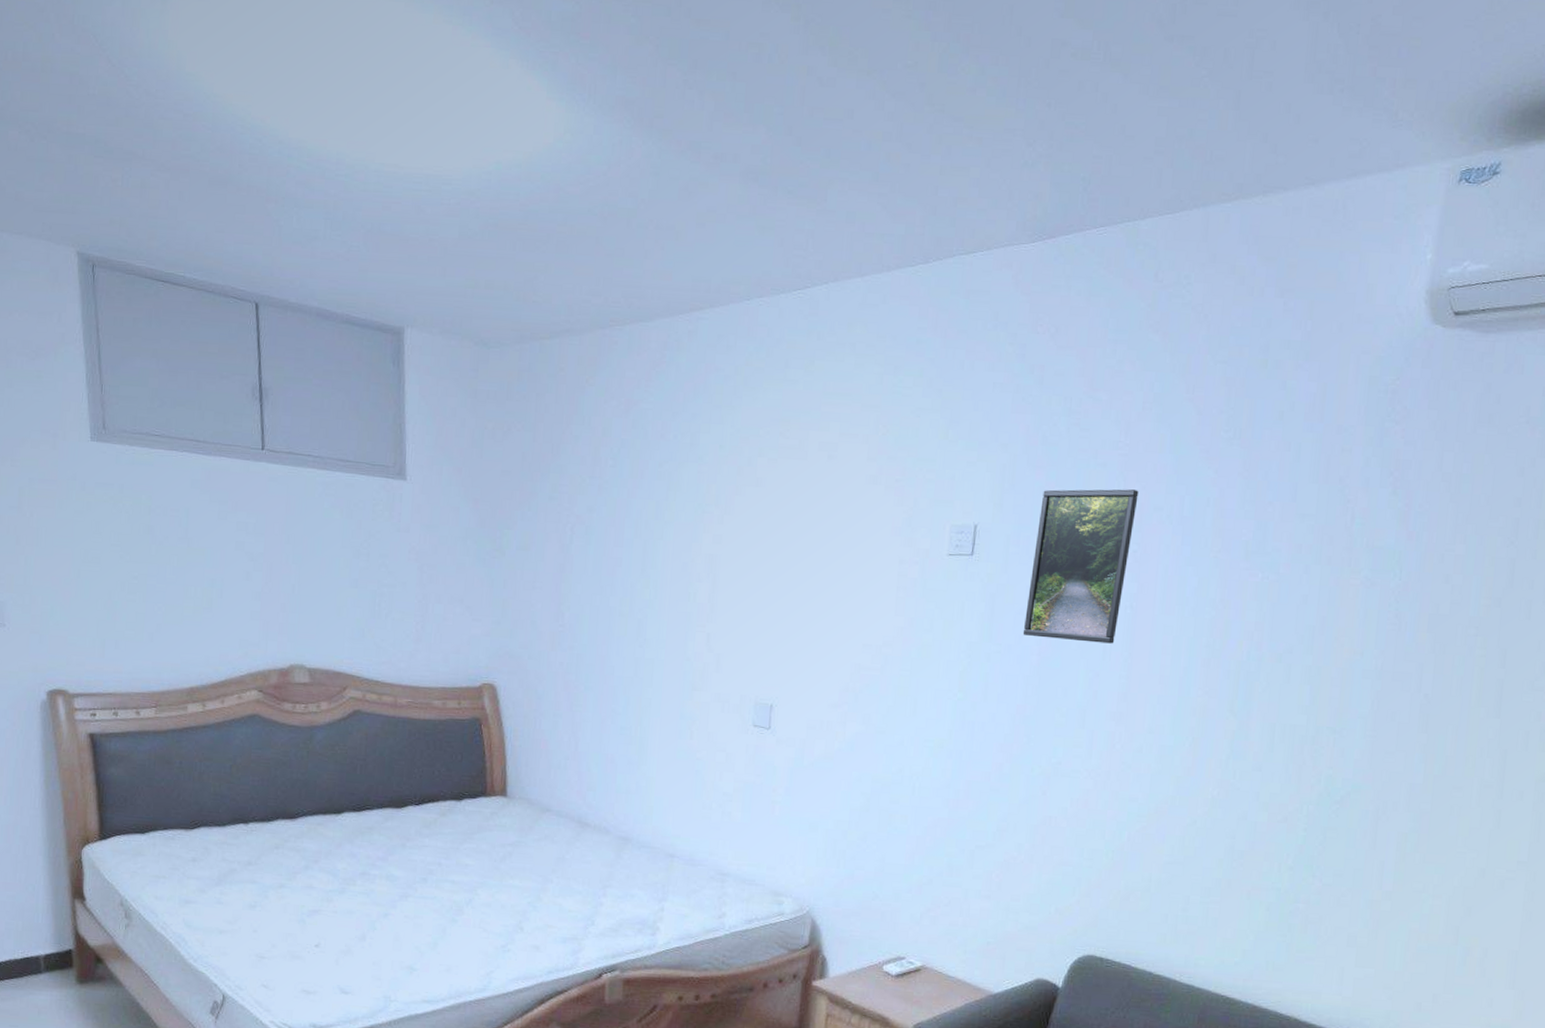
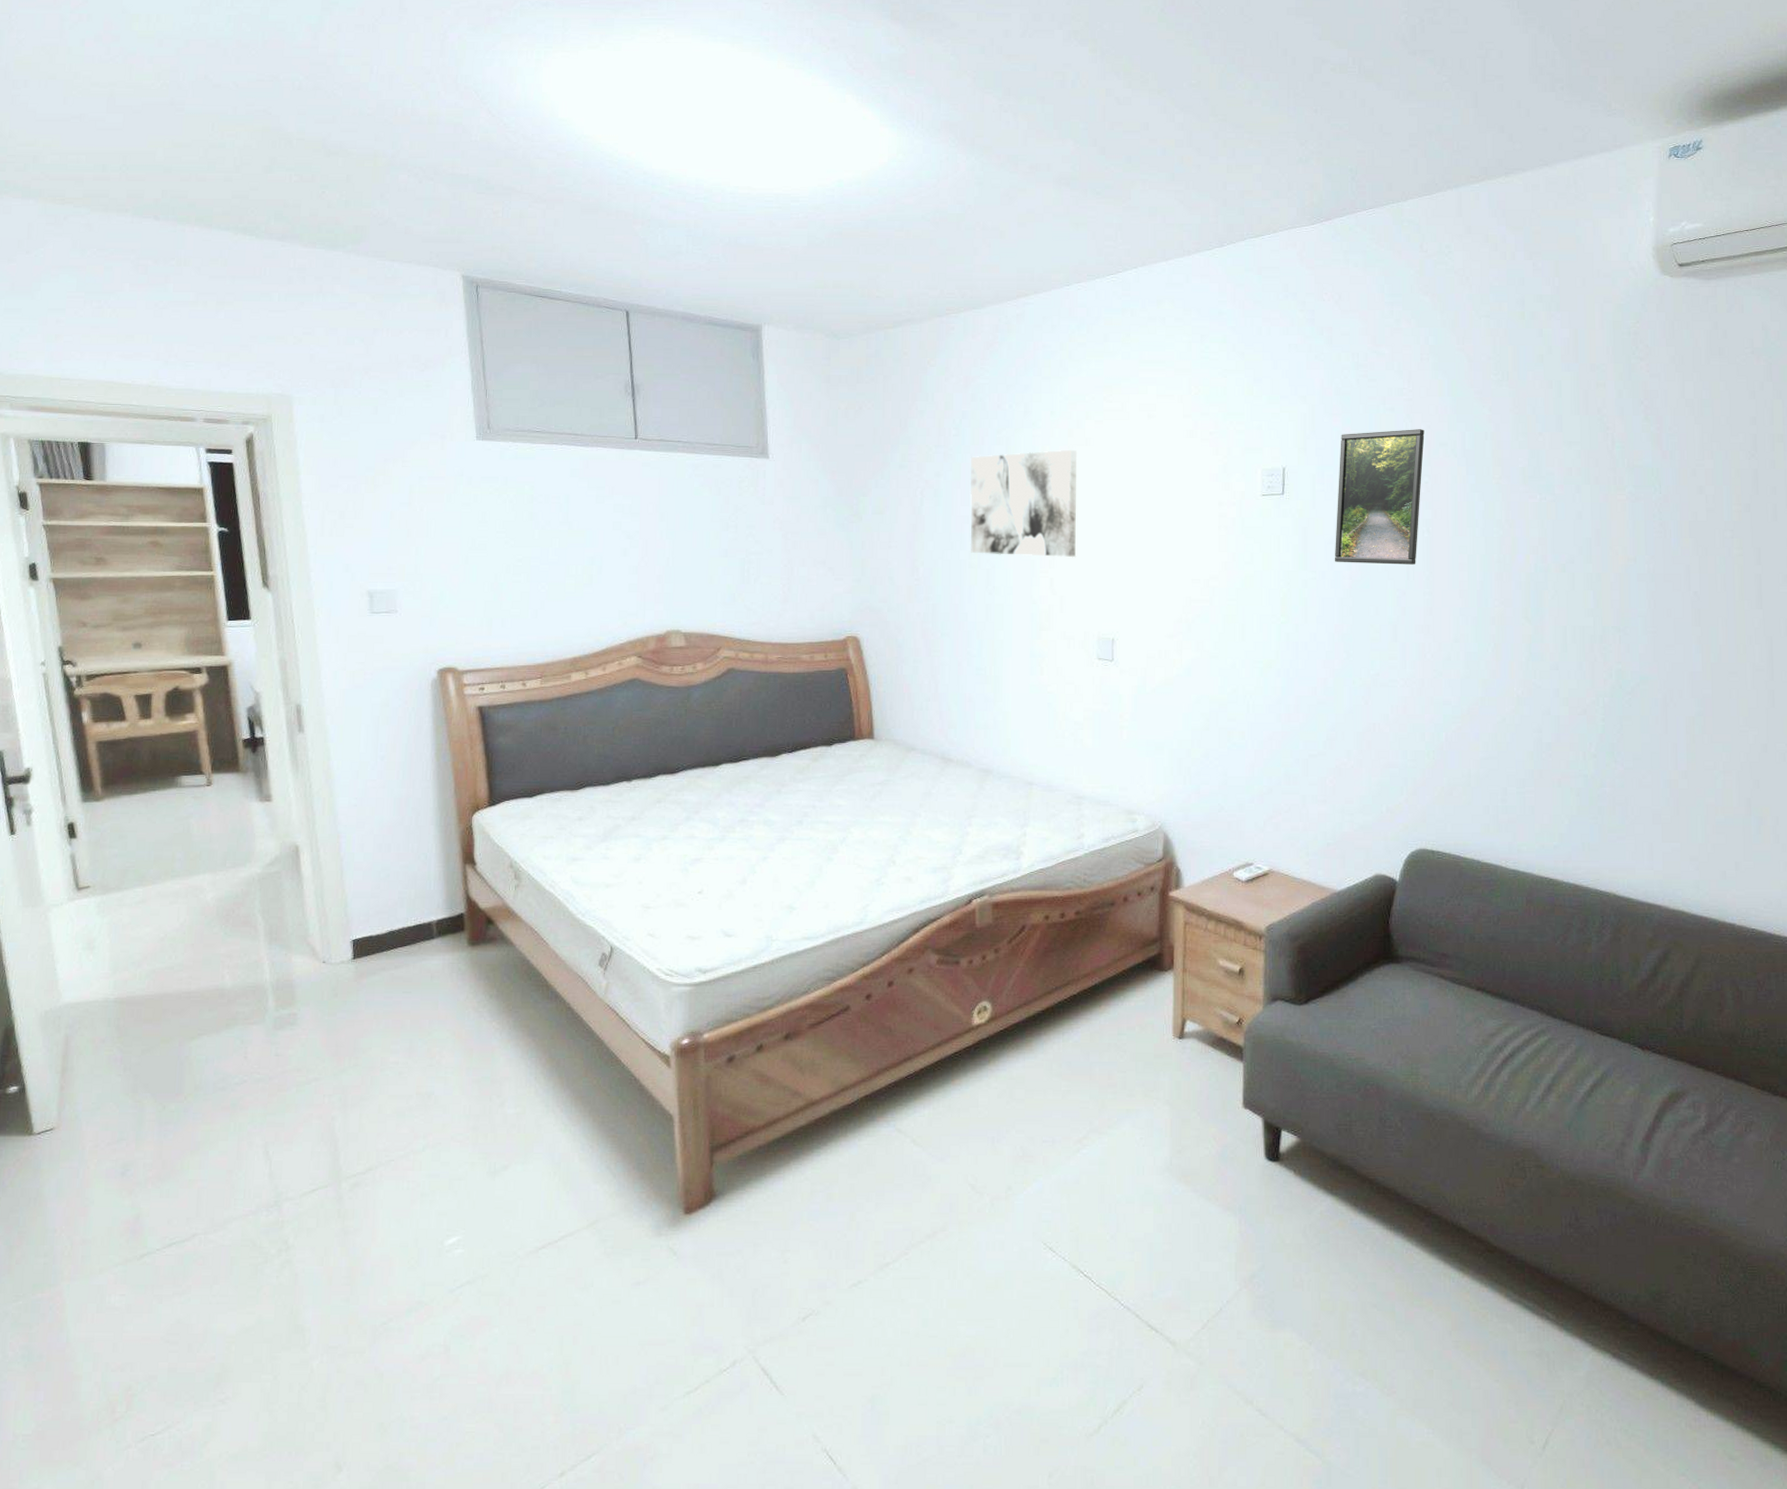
wall art: none [621,489,745,612] -> present [969,449,1076,558]

